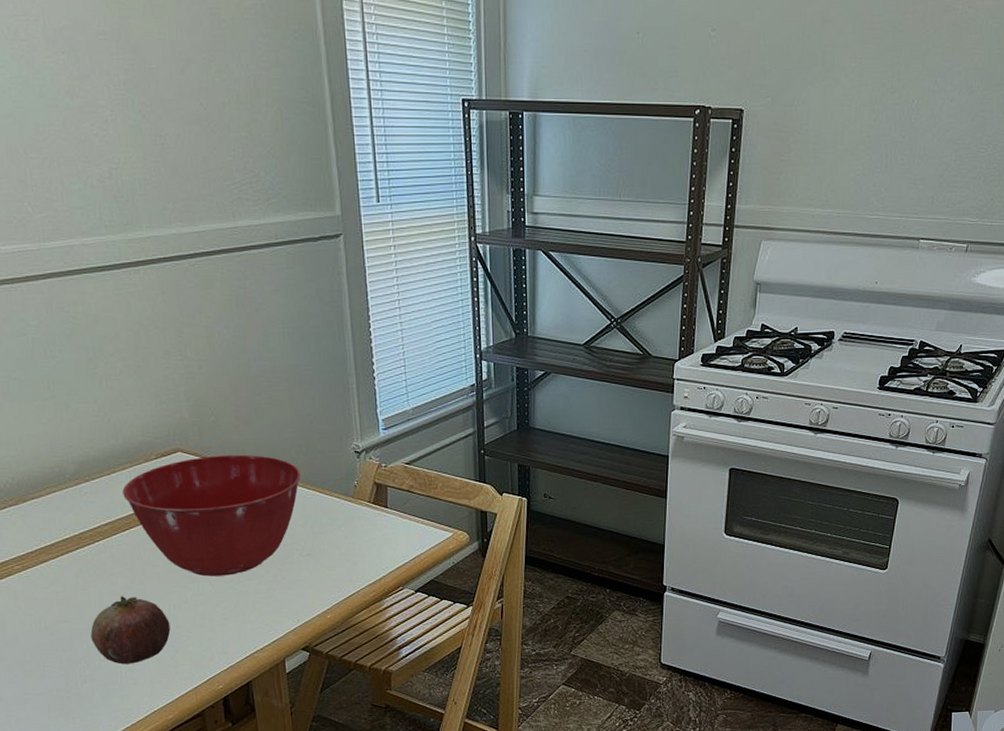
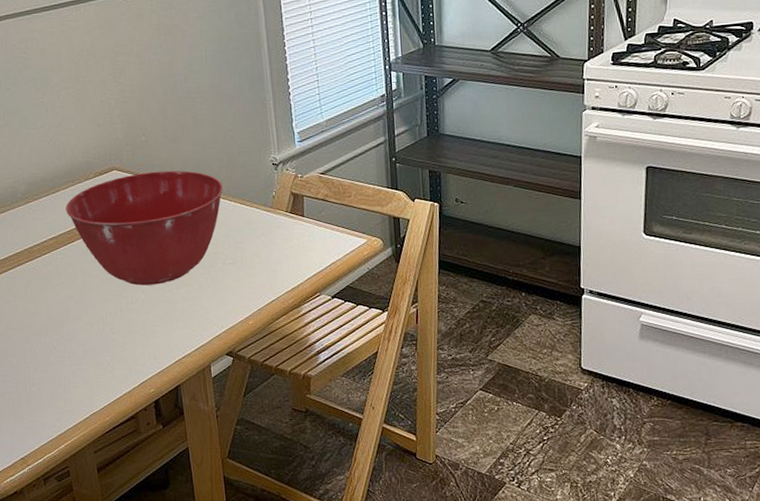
fruit: present [90,595,171,665] -> none [38,304,108,369]

